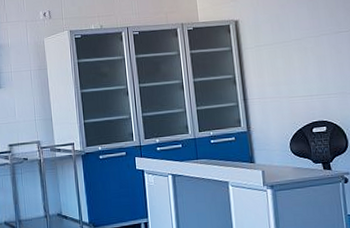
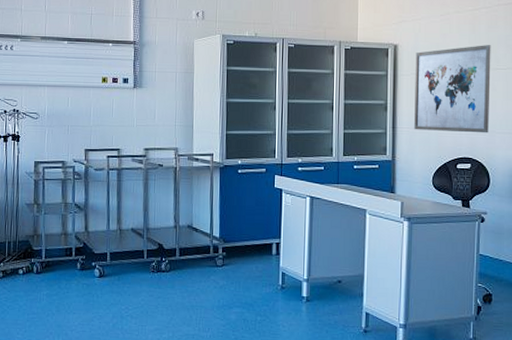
wall art: none [257,10,340,100] -> present [414,45,491,133]

